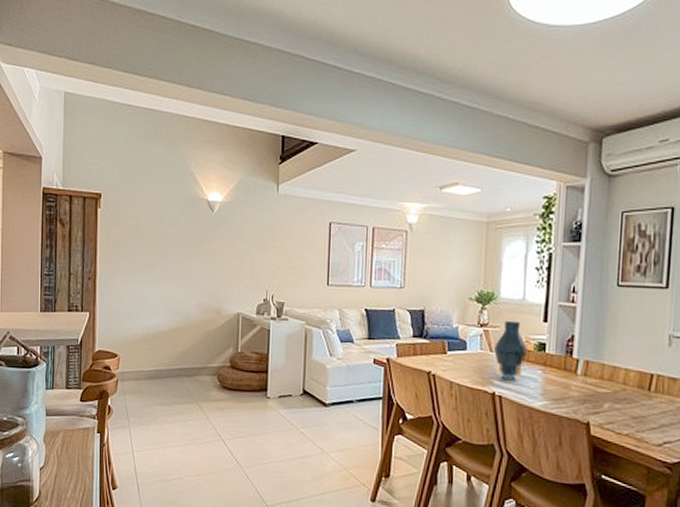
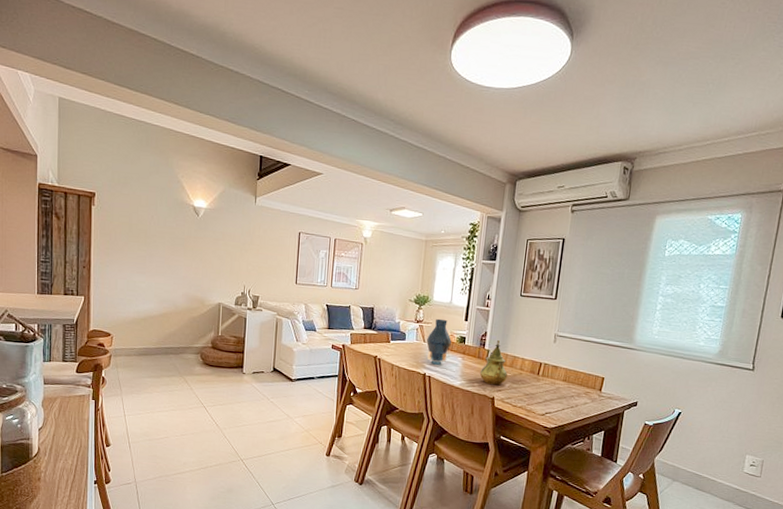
teapot: none [567,346,607,406] -> present [479,340,508,386]

